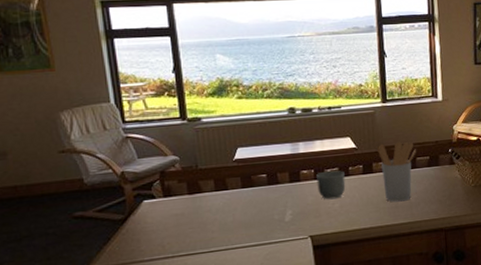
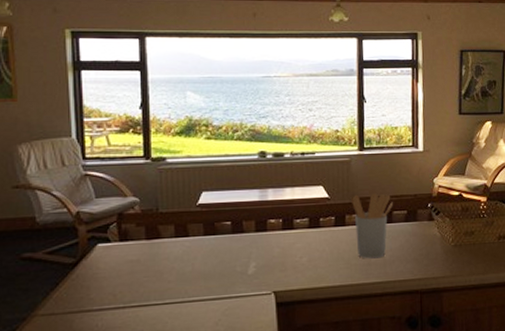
mug: present [316,170,346,200] -> none [284,220,315,253]

